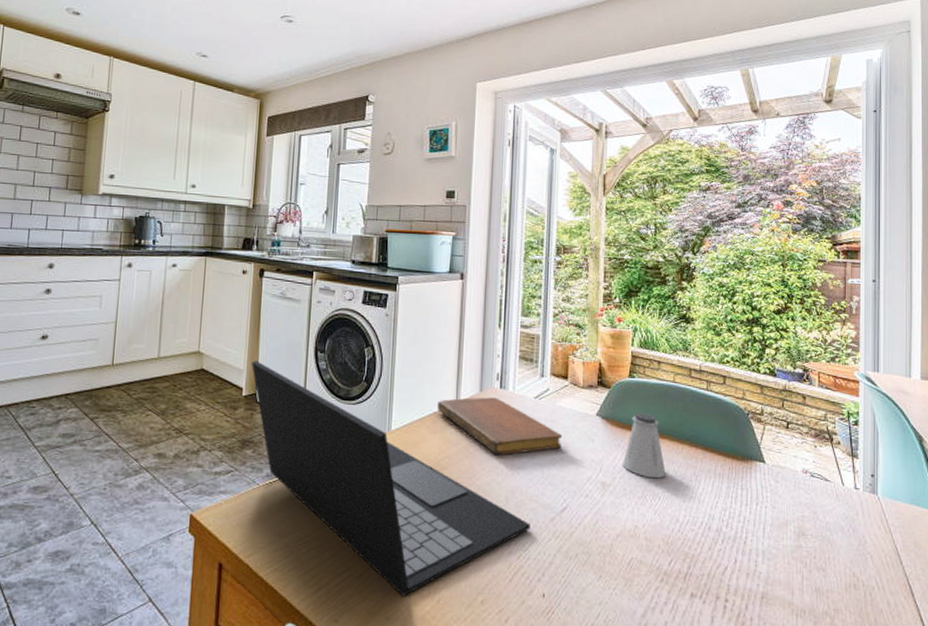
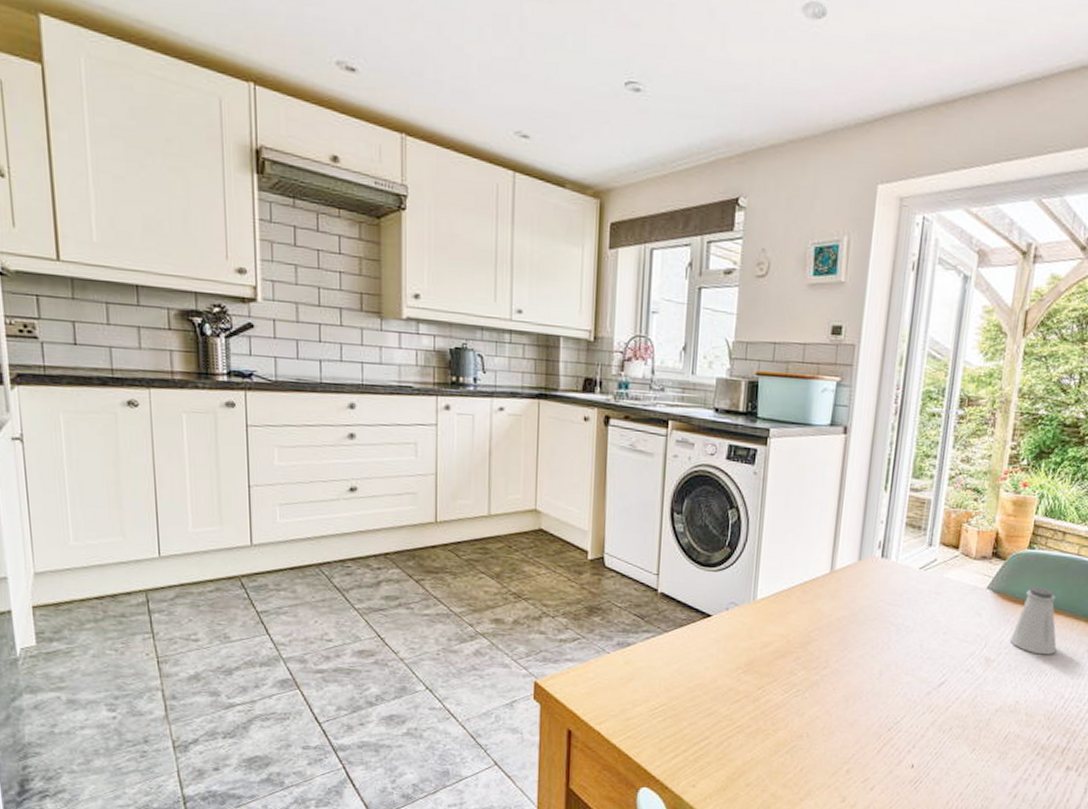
laptop: present [252,360,530,596] -> none [598,521,904,765]
notebook: present [438,397,562,456] -> none [809,566,946,628]

